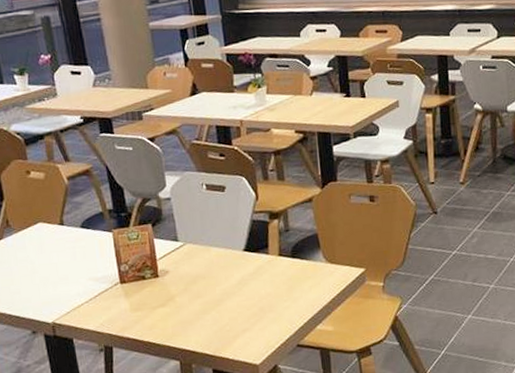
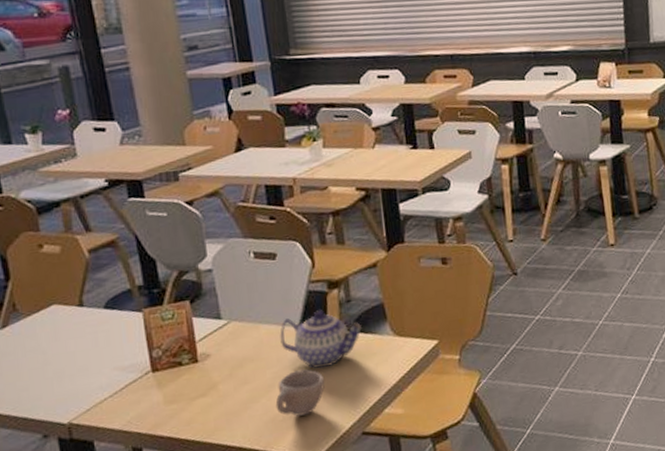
cup: none [223,288,266,328] -> present [275,369,325,417]
teapot: none [227,237,298,289] -> present [280,310,362,370]

